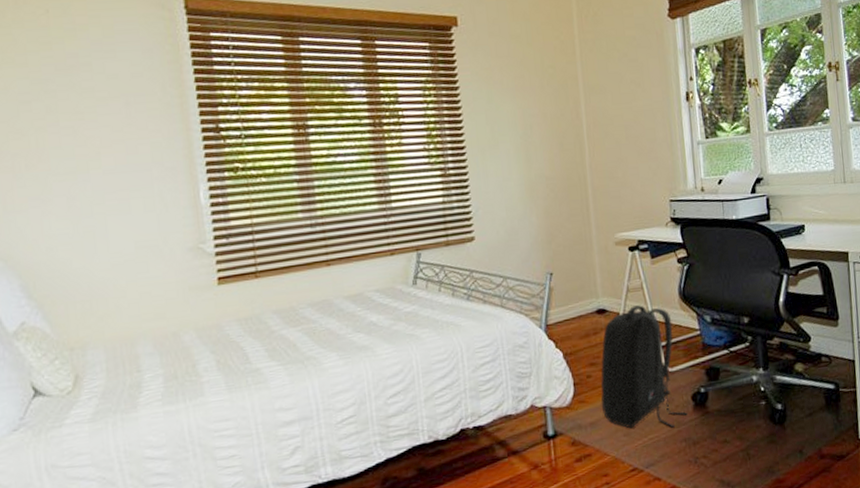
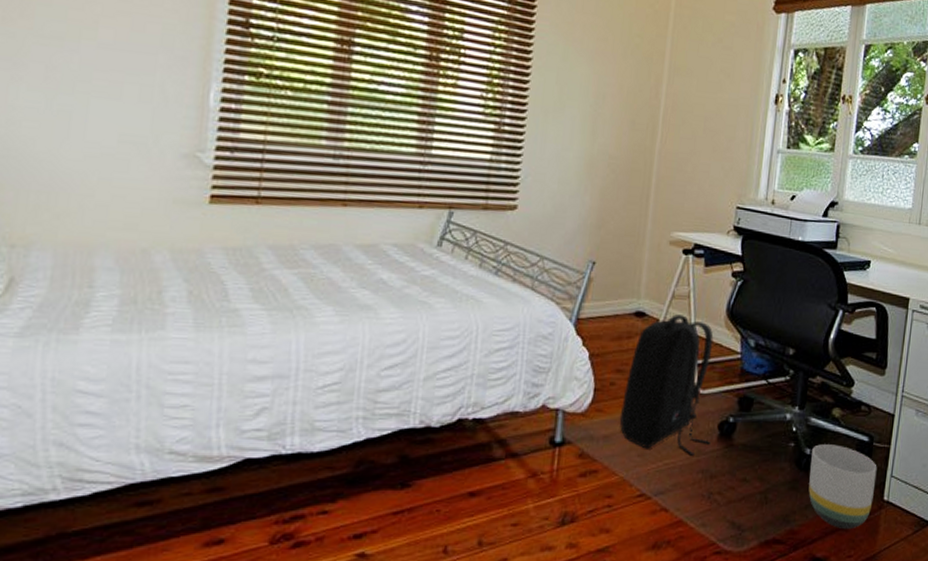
planter: none [783,396,850,472] -> present [808,444,877,530]

